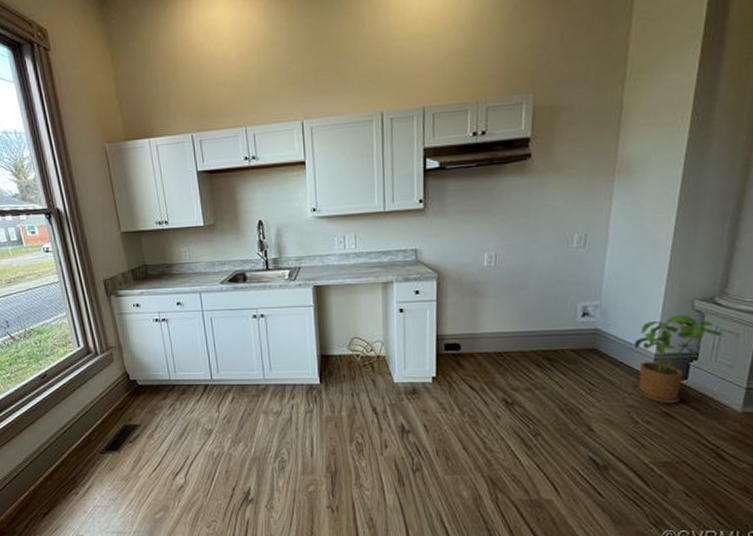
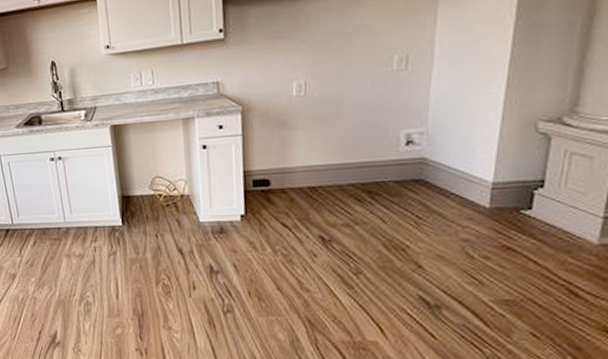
house plant: present [634,315,724,404] -> none [467,138,576,237]

